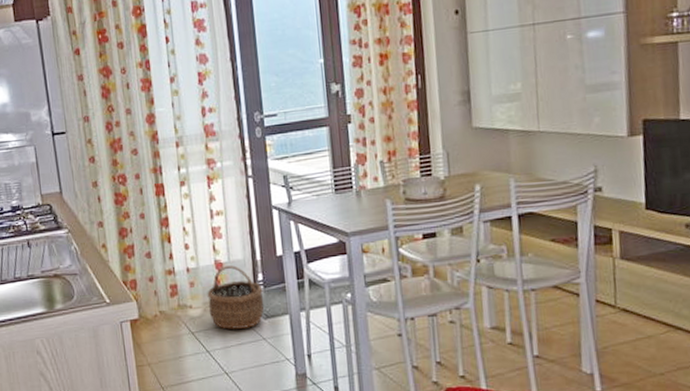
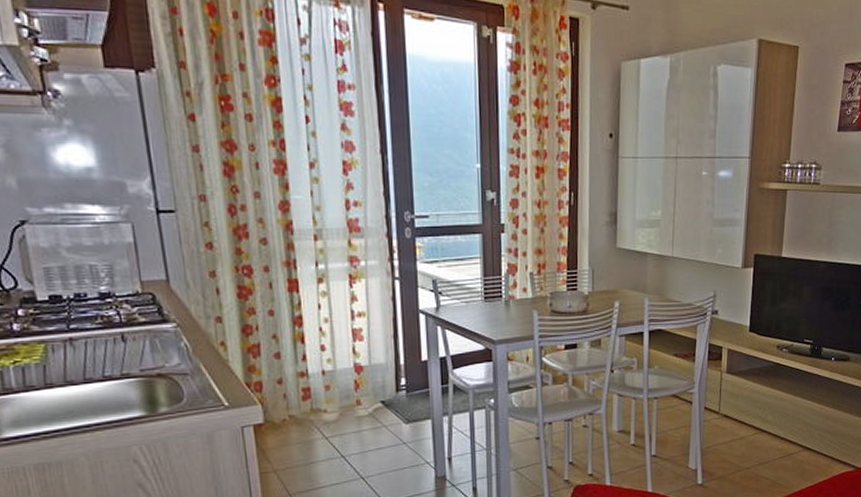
wicker basket: present [207,265,264,329] -> none [344,369,406,434]

